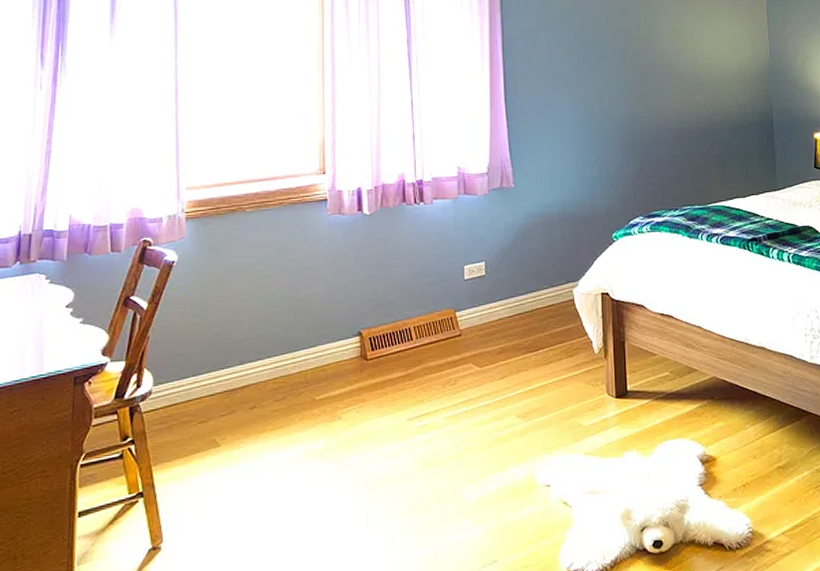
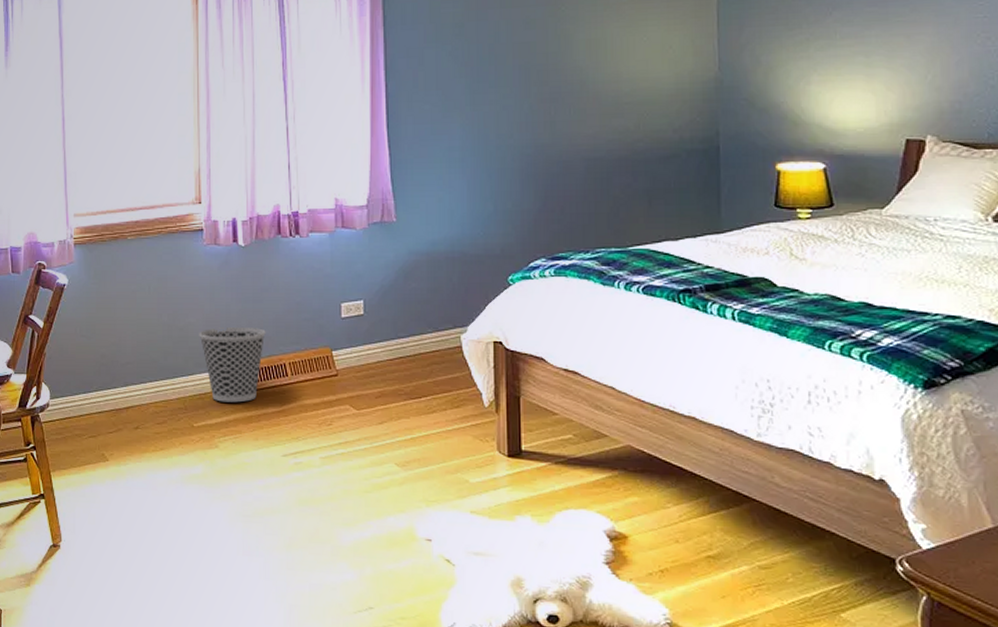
wastebasket: none [322,294,391,372] -> present [199,326,266,403]

